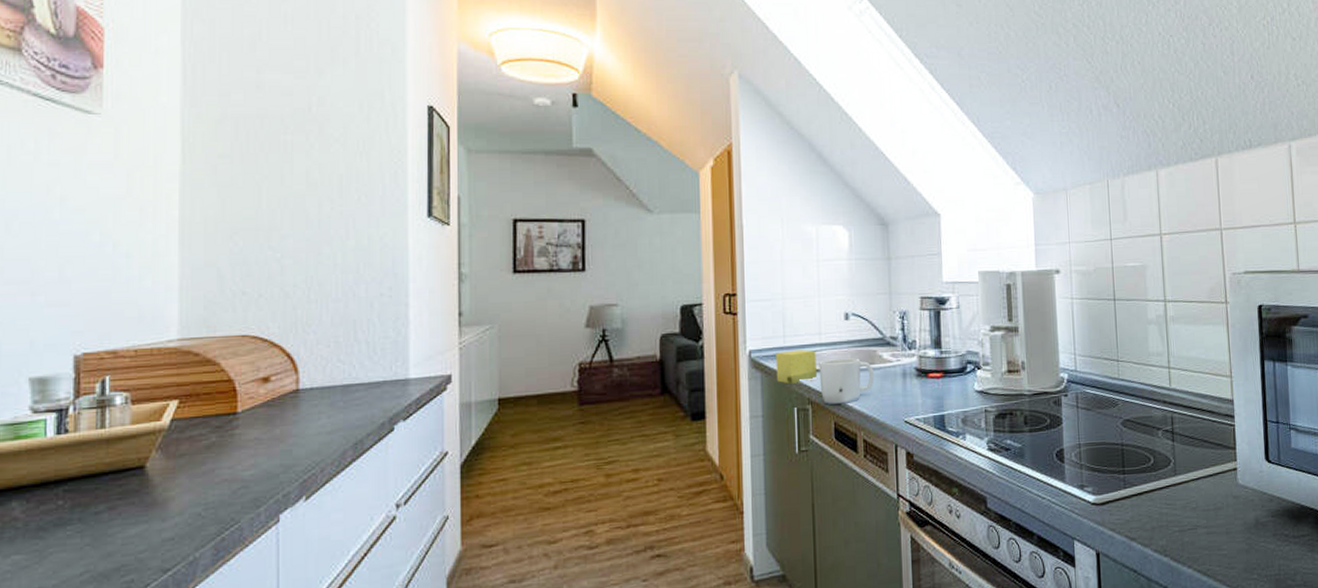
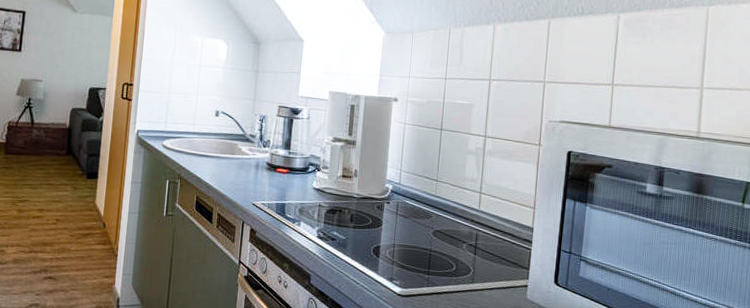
sponge: present [776,350,817,384] -> none [155,134,189,162]
mug: present [819,358,875,405] -> none [189,145,234,184]

